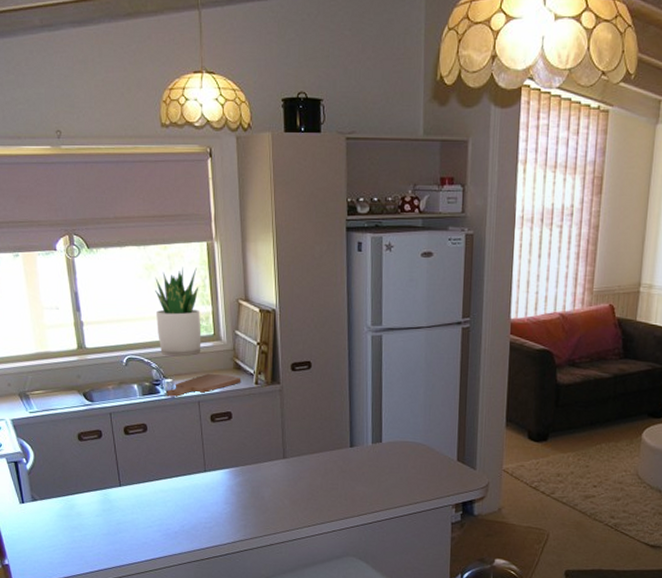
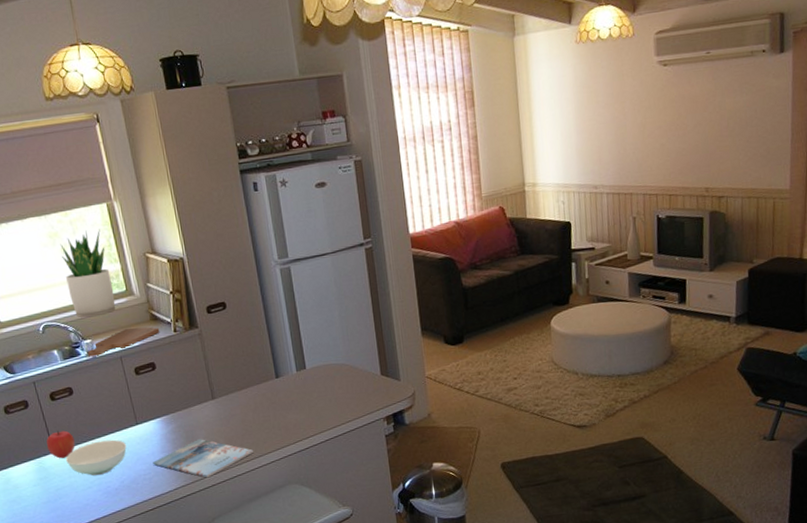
fruit: none [115,464,142,495] -> present [46,430,75,459]
bowl: none [130,482,191,516] -> present [65,439,127,476]
magazine: none [215,495,317,537] -> present [152,438,254,478]

